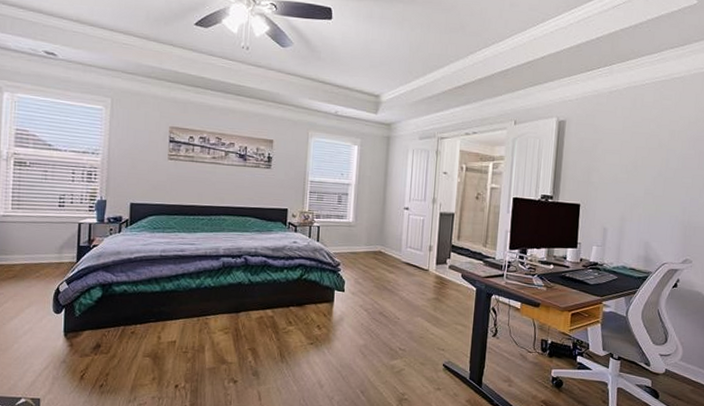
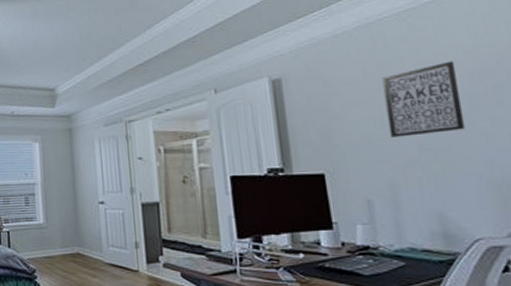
wall art: none [629,128,682,183] -> present [381,61,466,138]

